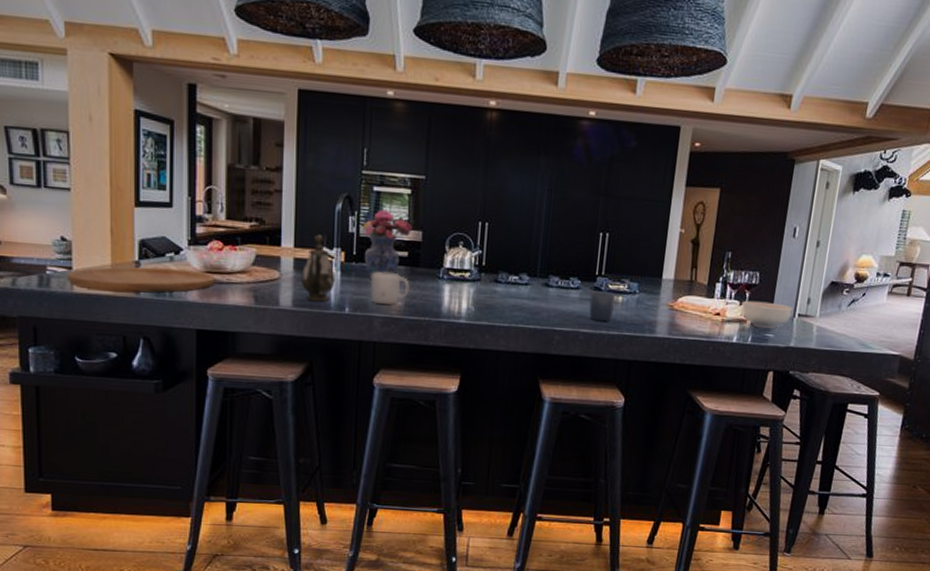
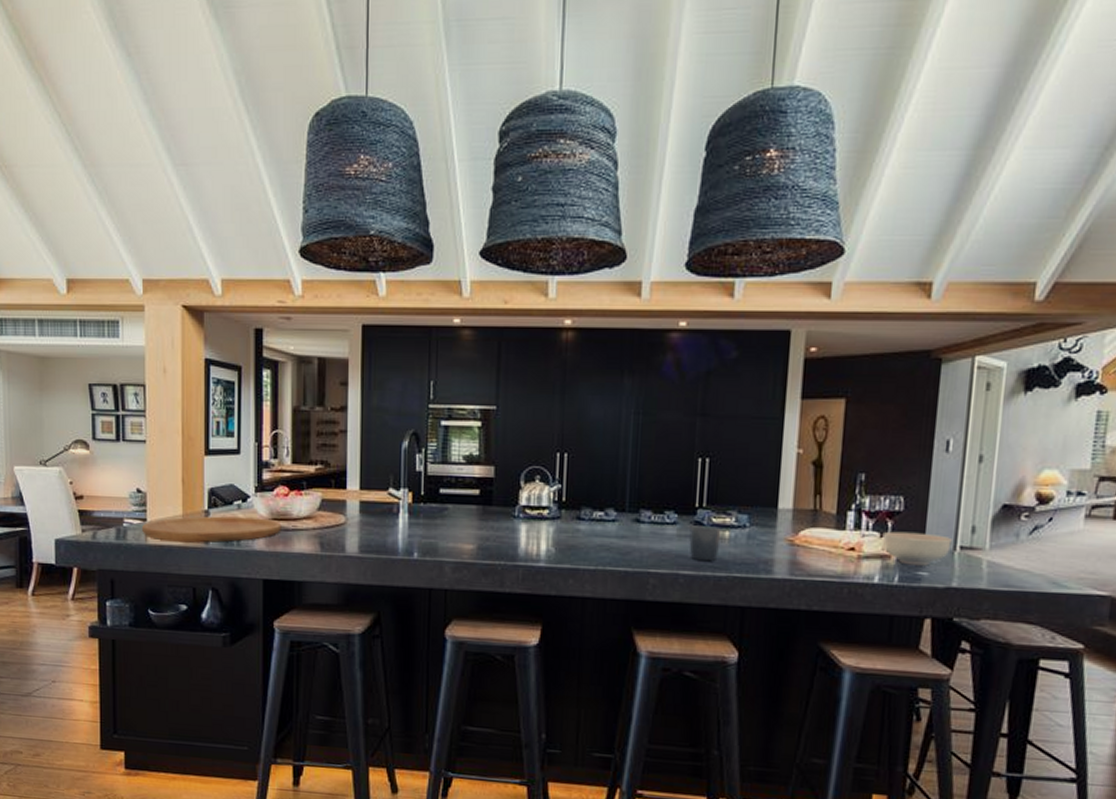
teapot: present [300,234,336,302] -> none [367,475,403,547]
flower arrangement: present [362,210,413,280] -> none [430,446,485,522]
mug: present [370,272,410,306] -> none [439,513,482,549]

